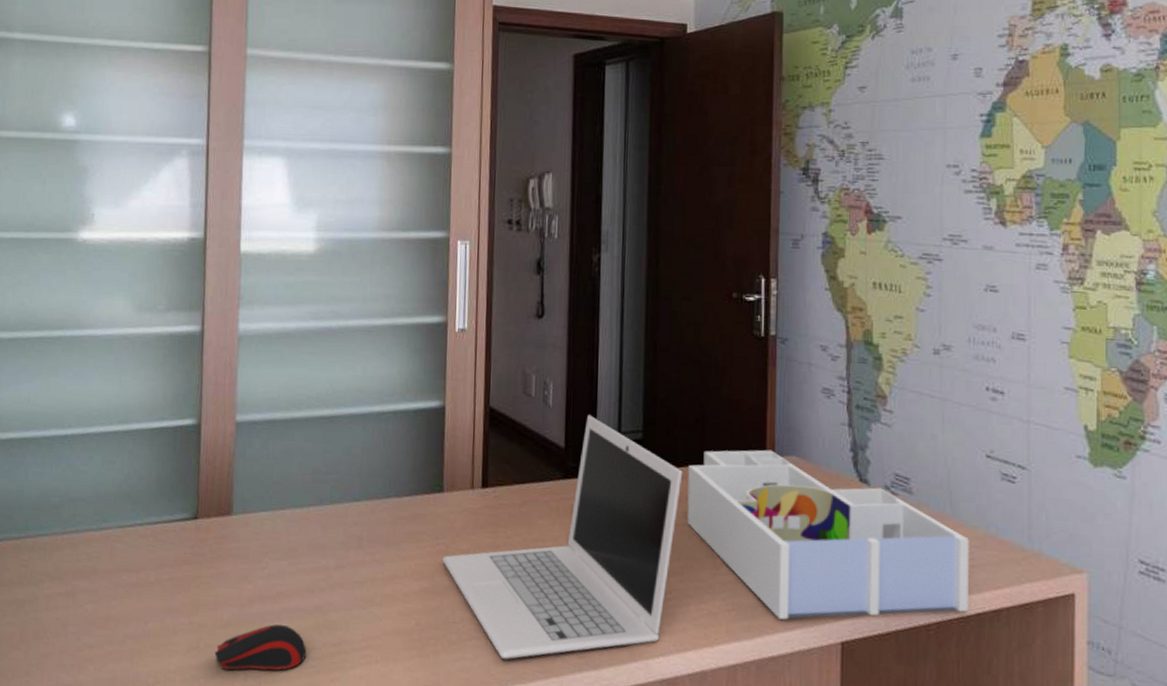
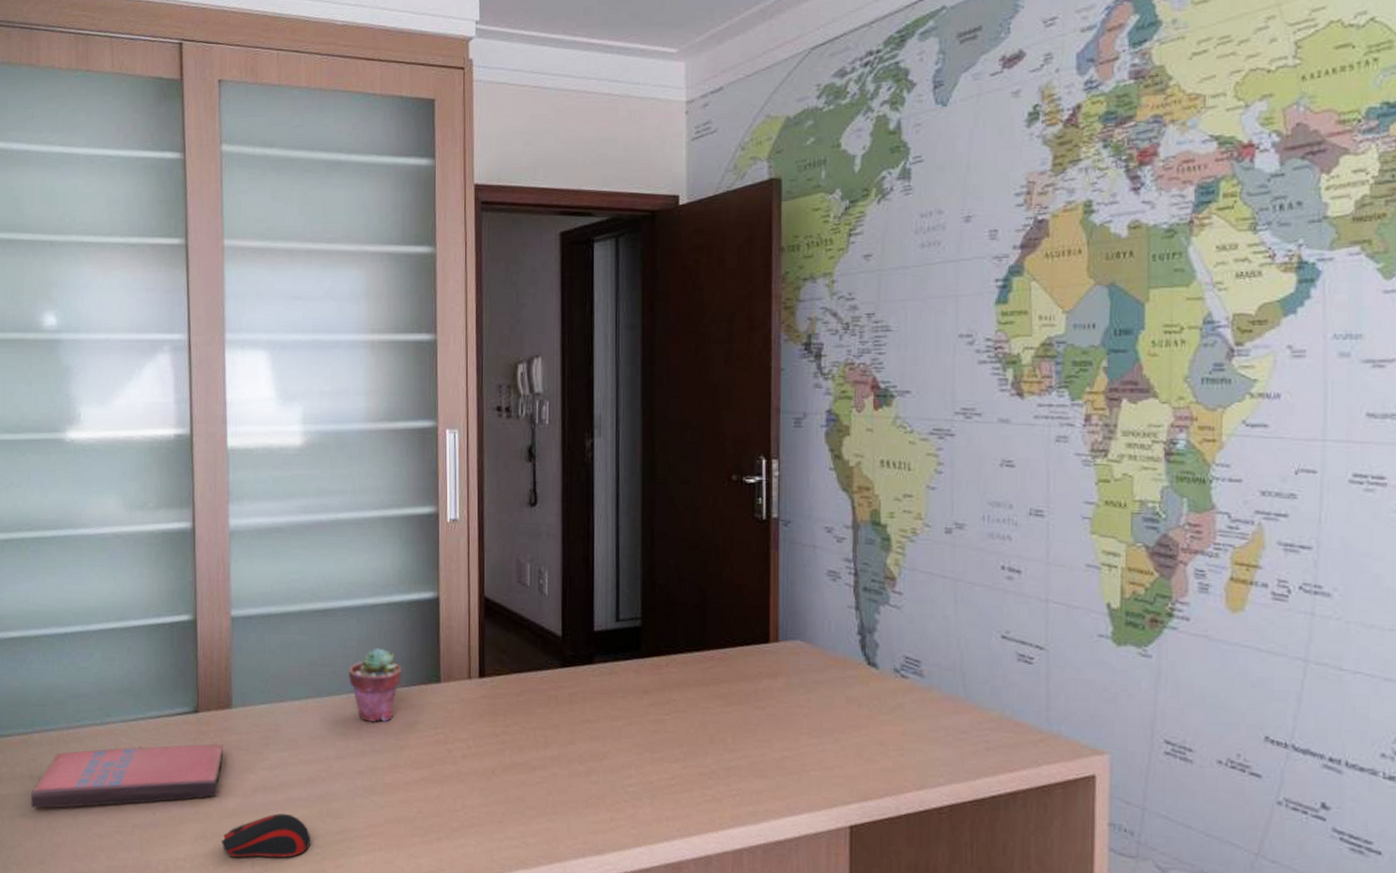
paperback book: none [19,551,222,617] -> present [31,744,224,808]
potted succulent: none [352,456,405,532] -> present [349,647,402,722]
laptop: present [442,414,683,660] -> none [442,602,684,846]
desk organizer: present [687,449,969,620] -> none [688,634,983,804]

